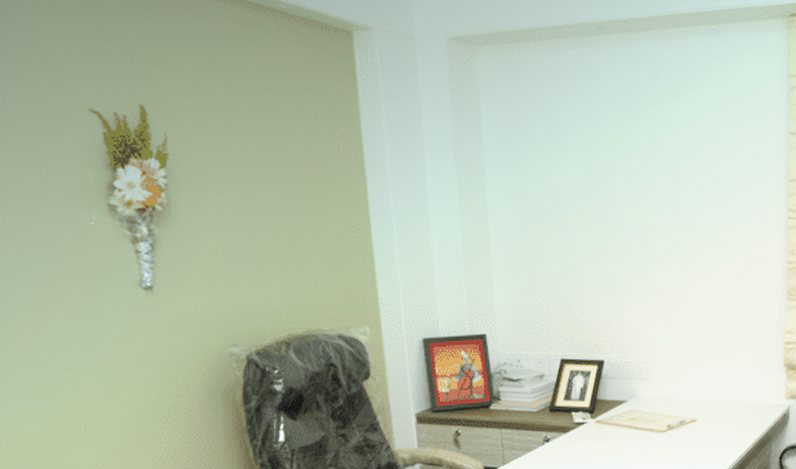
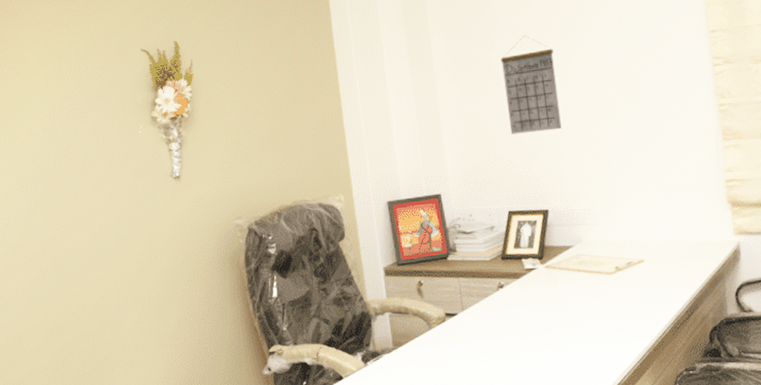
calendar: none [564,159,626,273] -> present [500,36,562,135]

